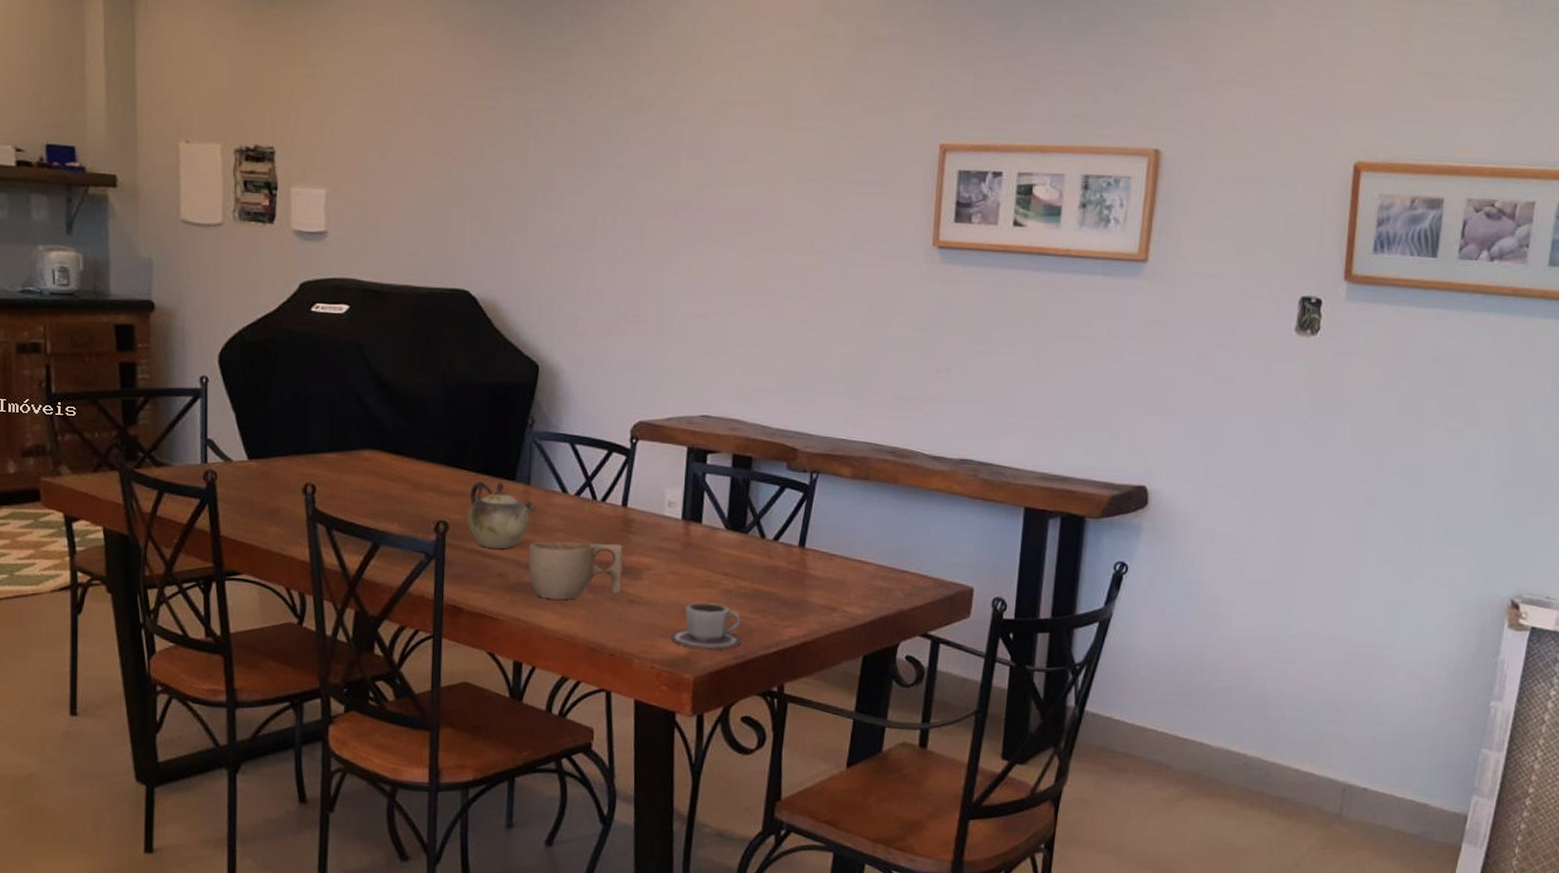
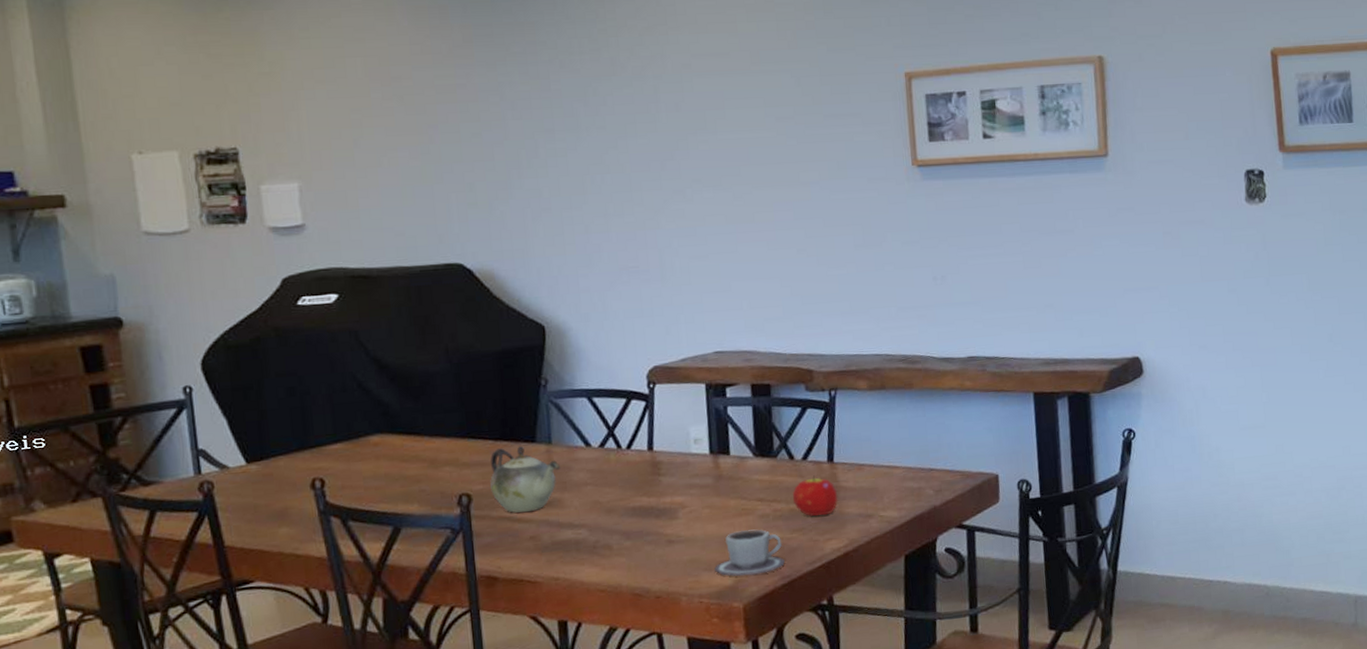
cup: present [528,541,624,599] -> none [558,487,660,553]
fruit: none [757,558,804,601] -> present [792,475,838,517]

